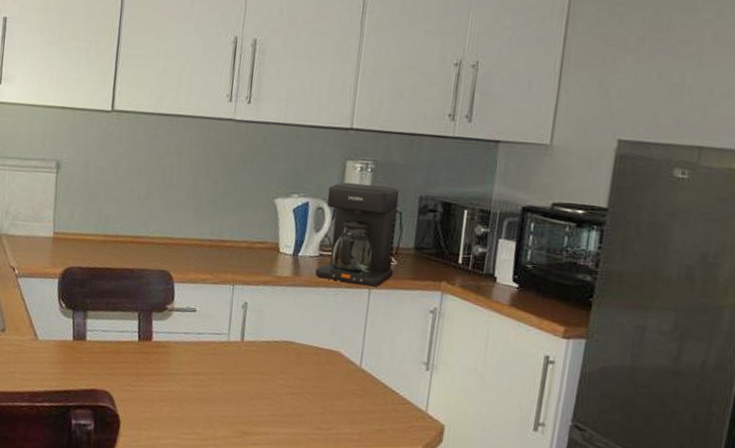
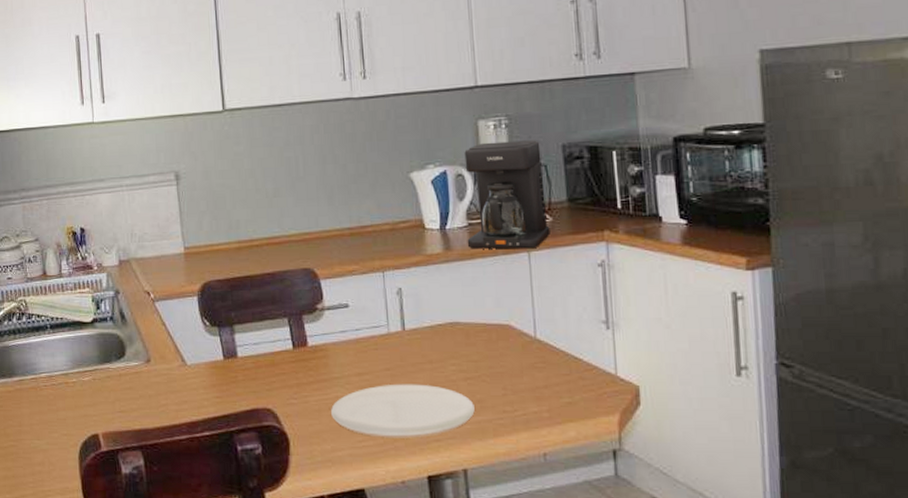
plate: none [162,386,294,440] -> present [331,384,475,439]

